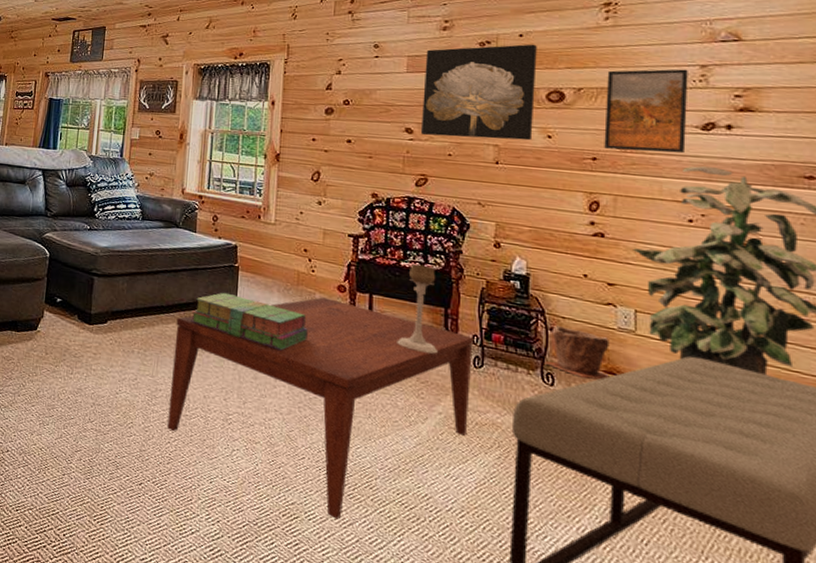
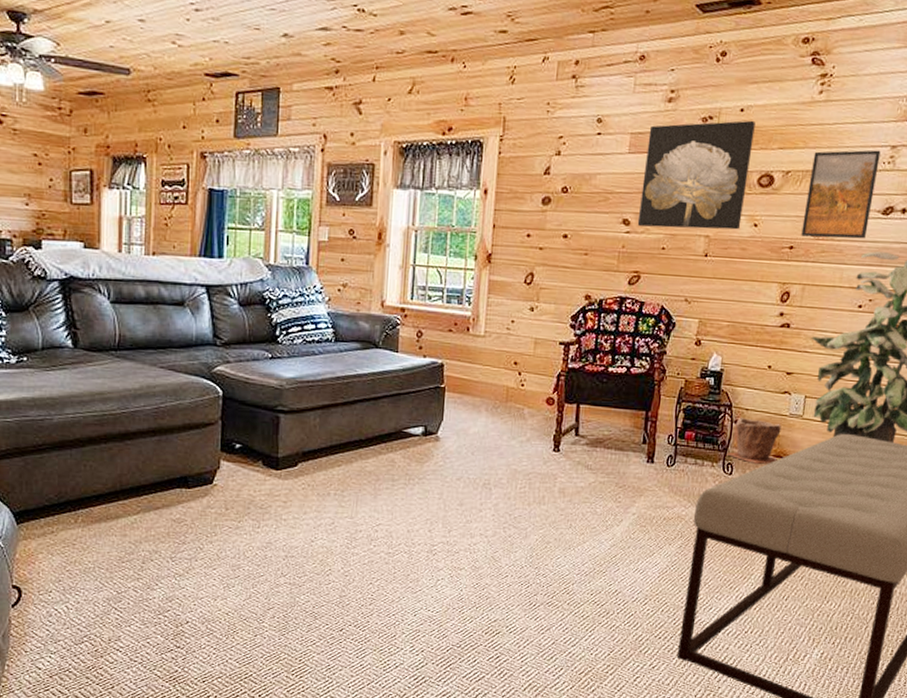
coffee table: present [167,297,473,520] -> none [369,412,669,627]
stack of books: present [191,292,308,351] -> none [393,417,515,473]
candle holder: present [397,263,437,354] -> none [600,368,641,458]

